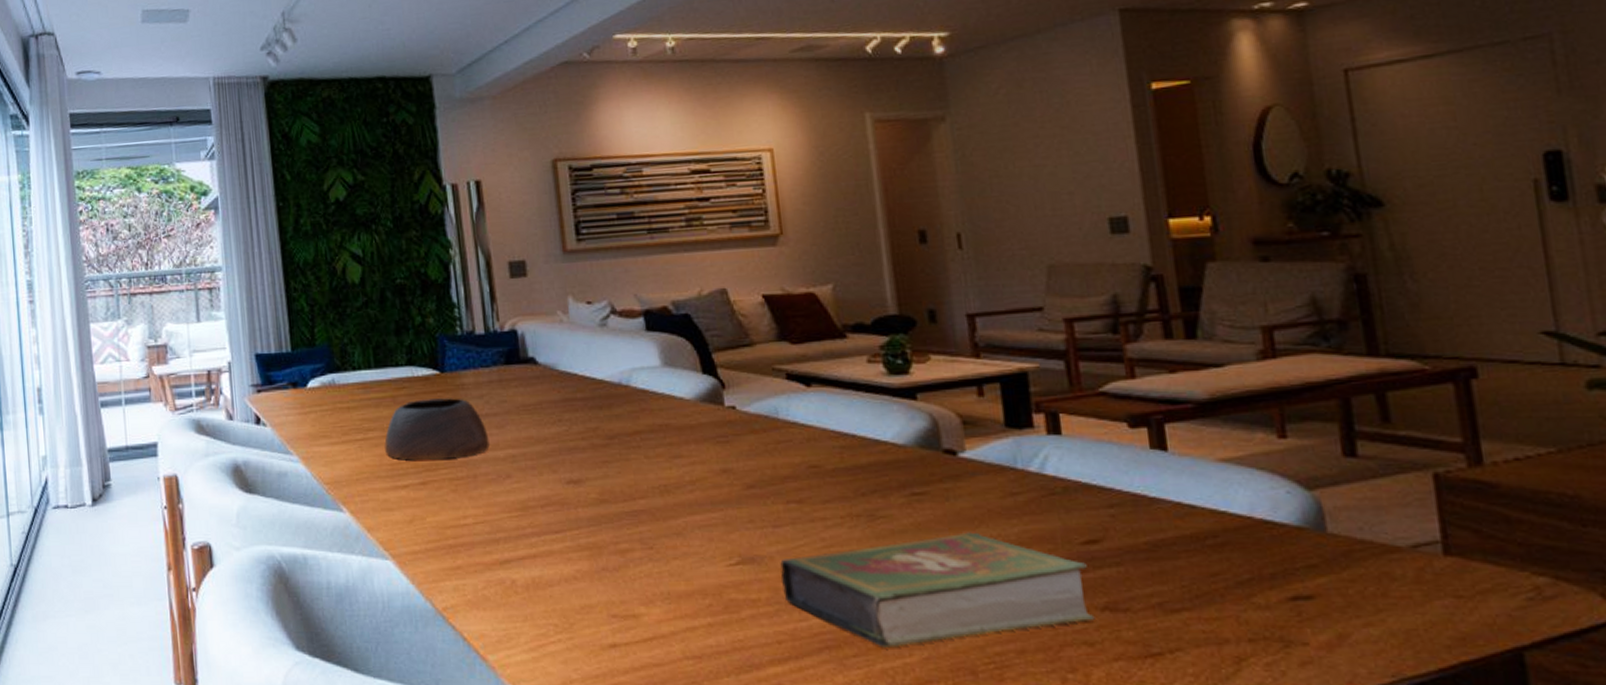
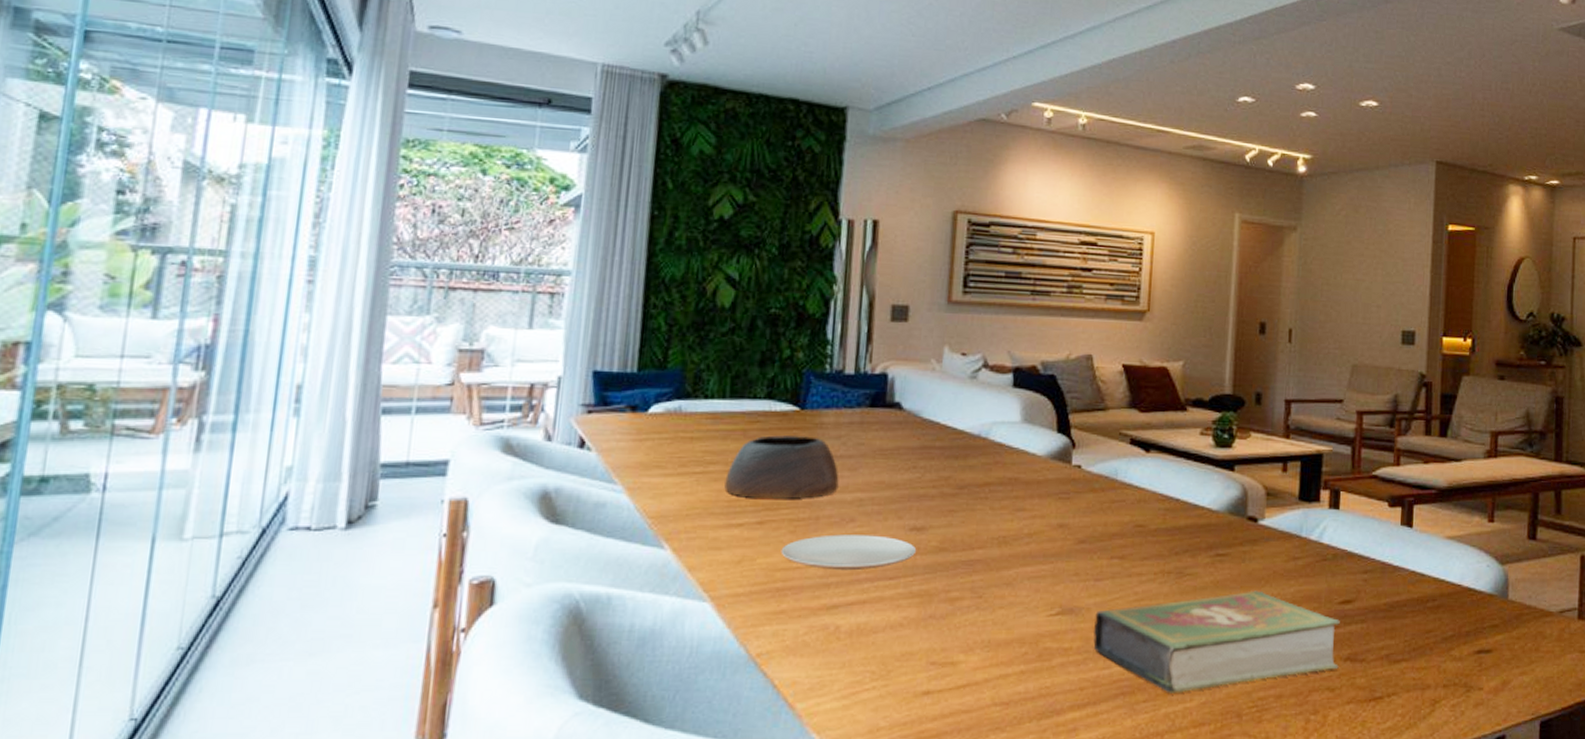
plate: none [447,490,578,526] -> present [780,534,917,571]

